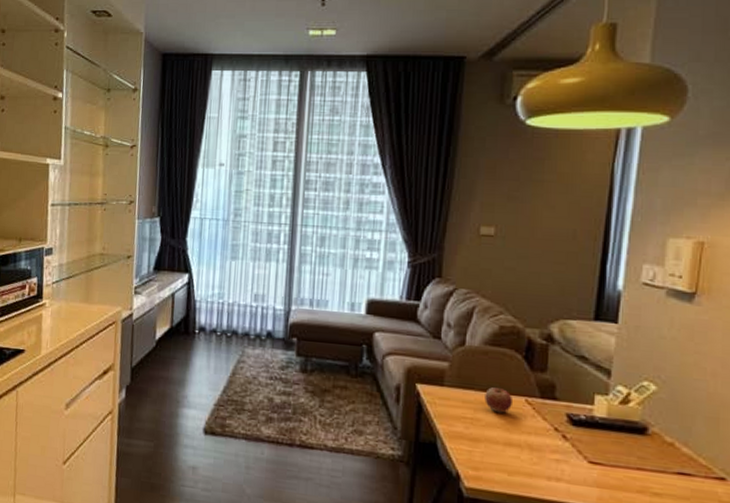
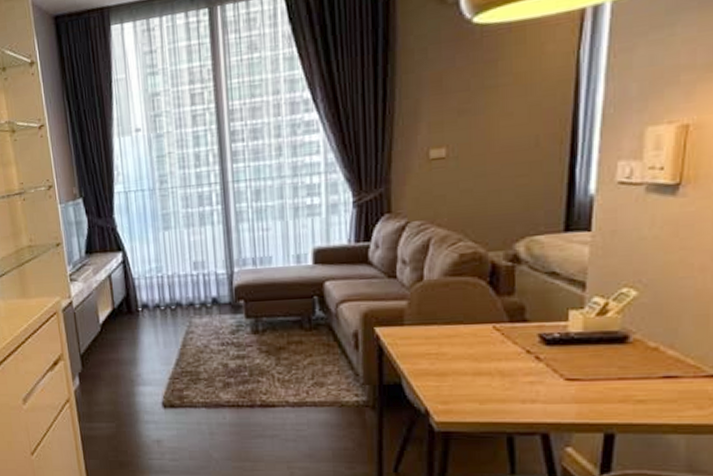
apple: present [485,387,514,413] -> none [449,317,480,344]

